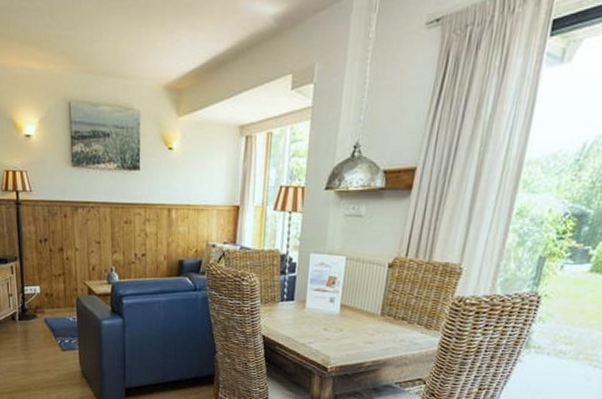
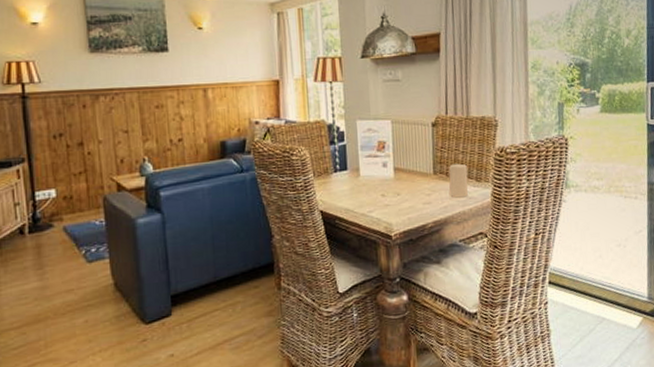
candle: none [393,308,418,342] -> present [448,163,468,198]

